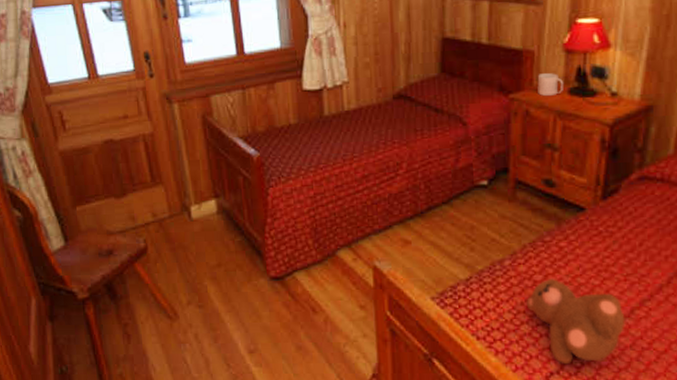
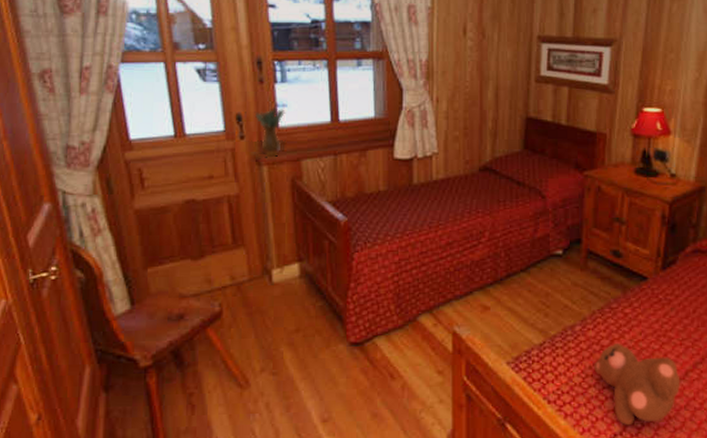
vase: none [161,41,192,94] -> present [254,105,286,157]
mug: present [537,73,565,97] -> none [608,154,632,175]

